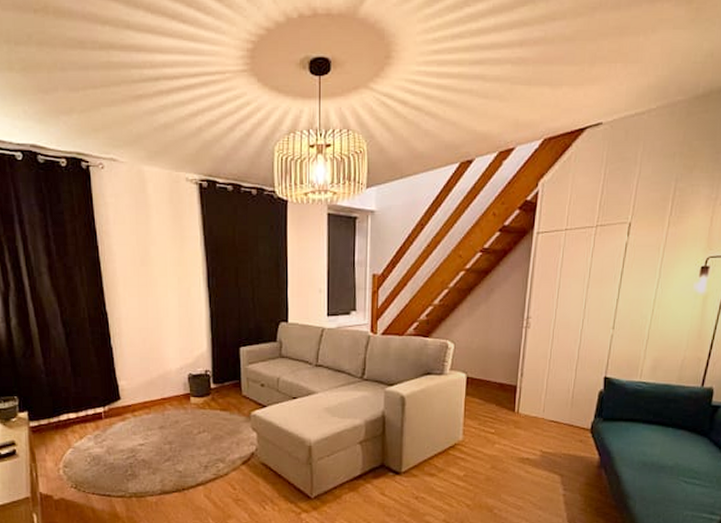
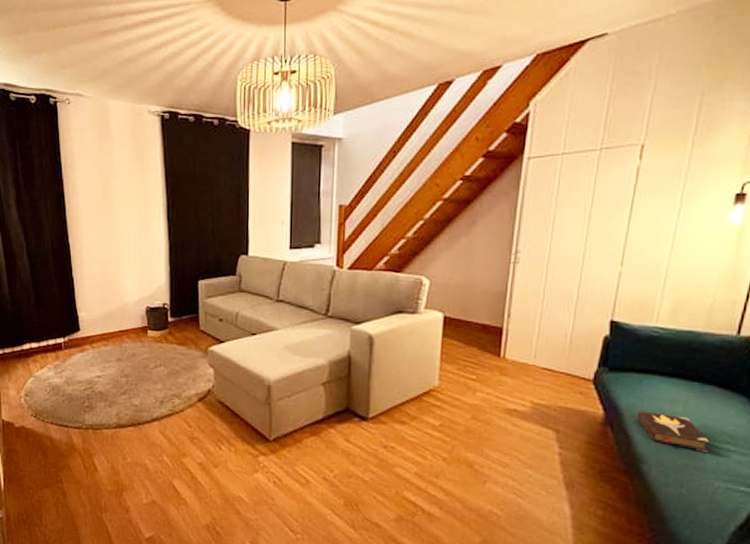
hardback book: none [625,454,681,486] -> present [637,411,710,452]

